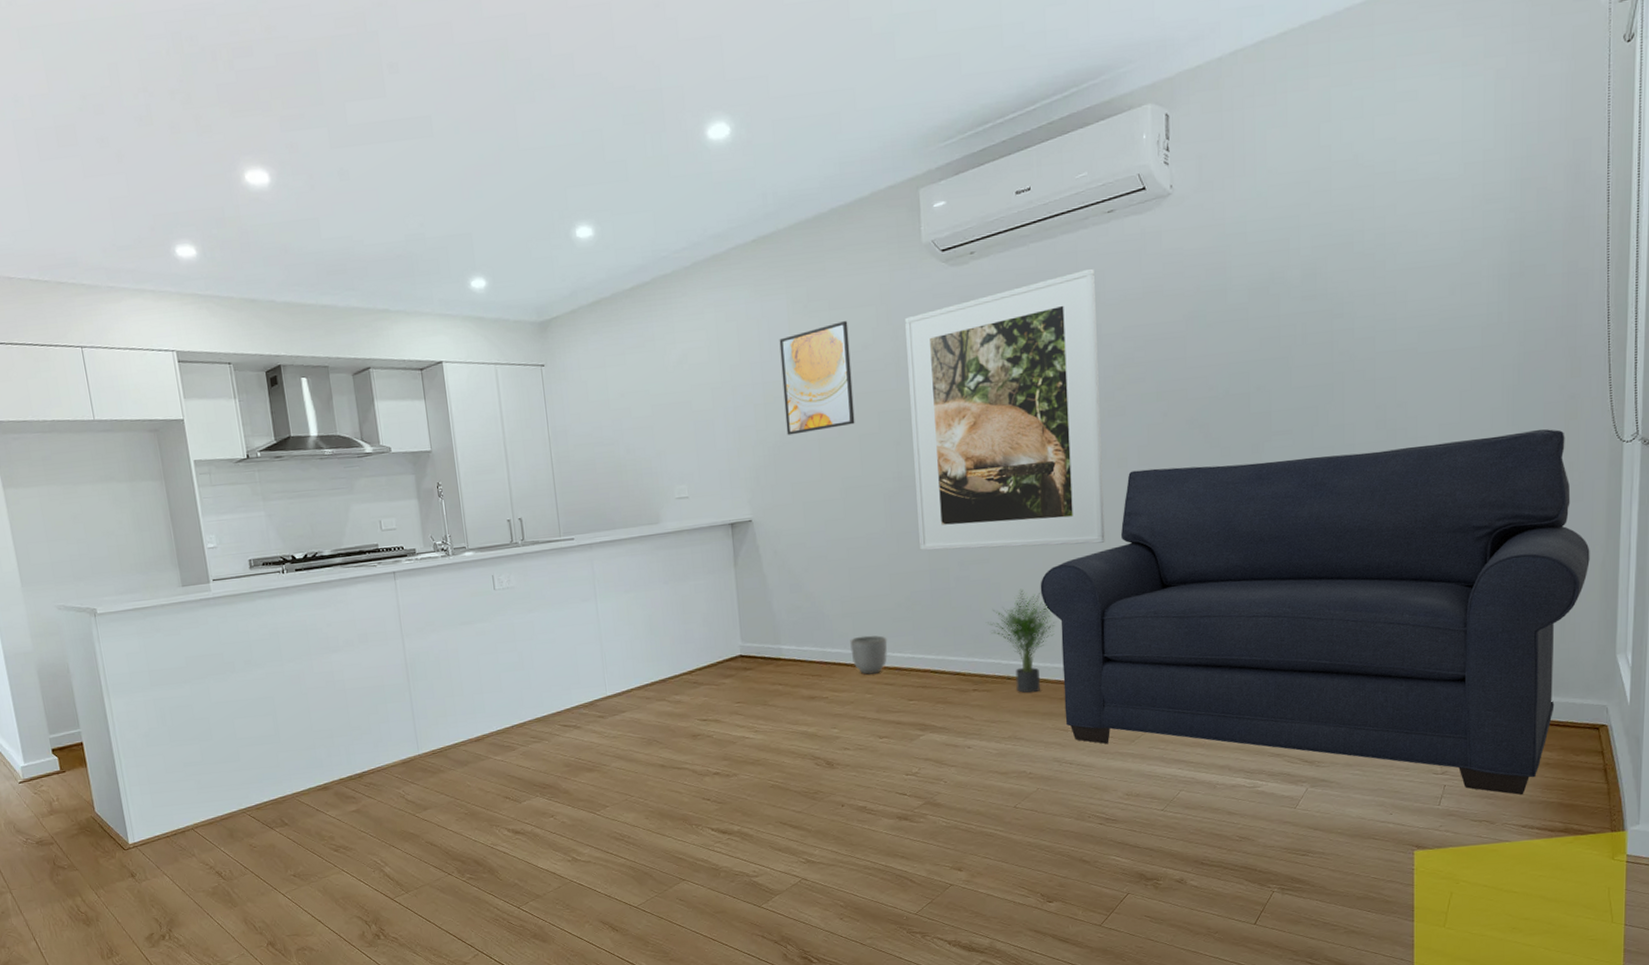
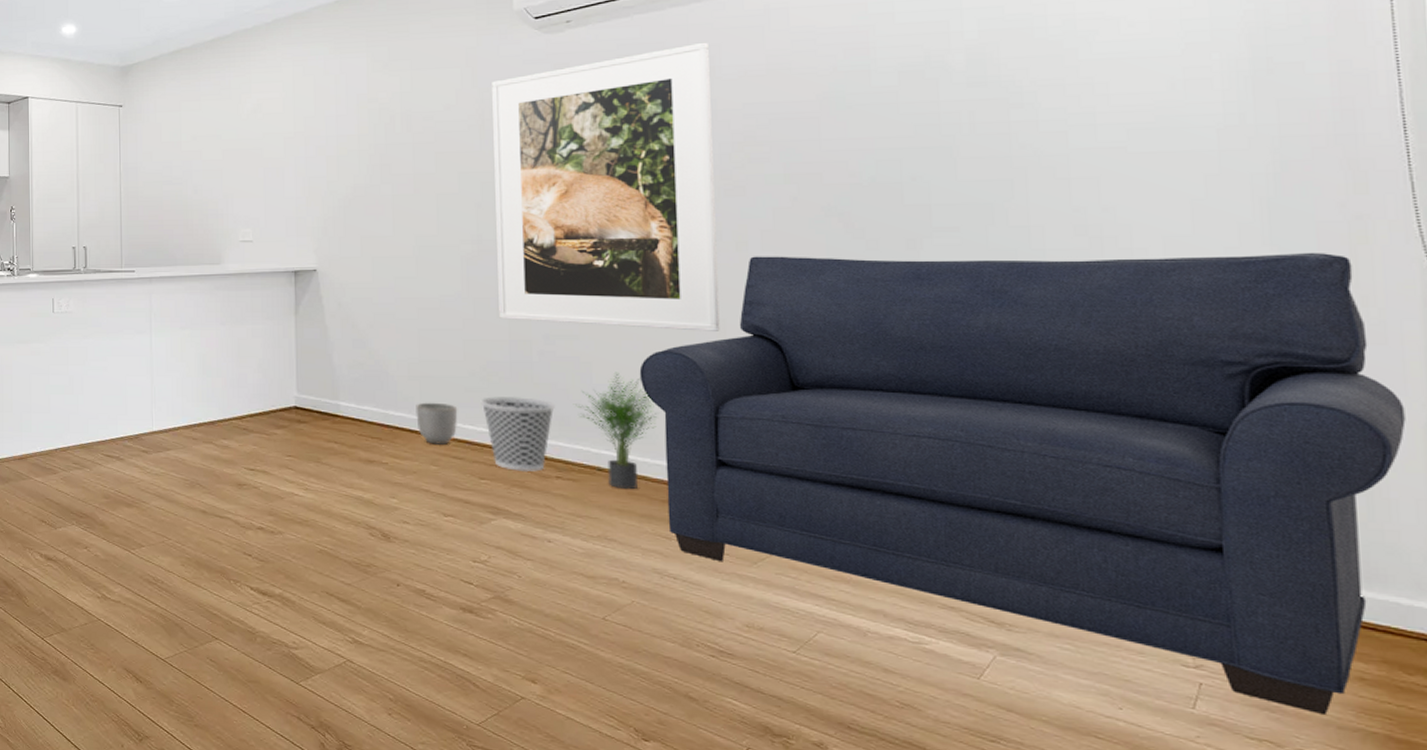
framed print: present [779,321,855,436] -> none [357,81,433,189]
wastebasket: none [906,621,970,690] -> present [480,397,555,473]

